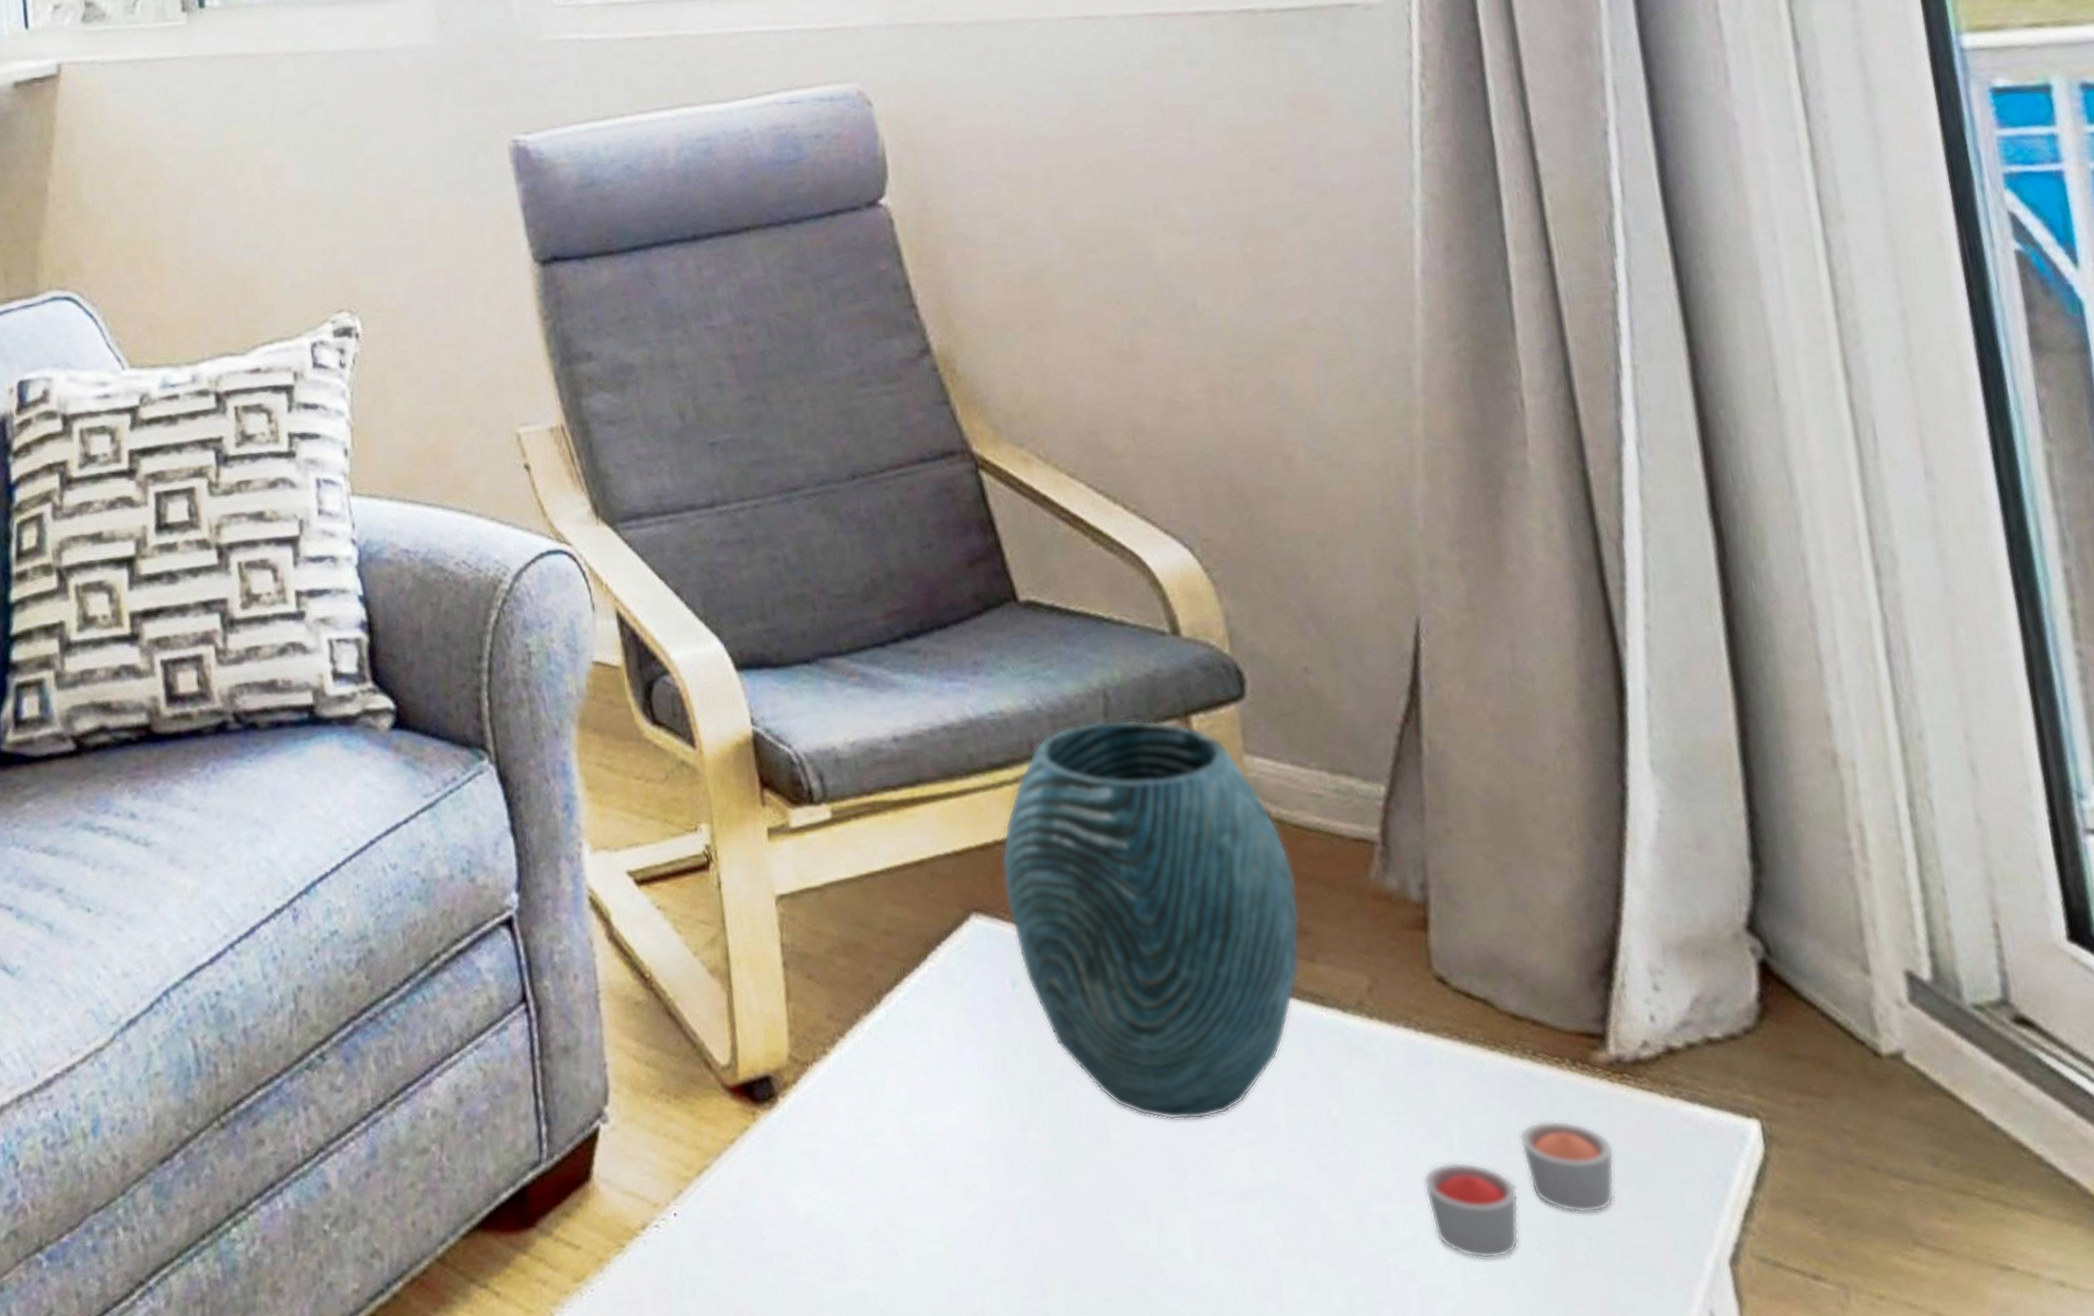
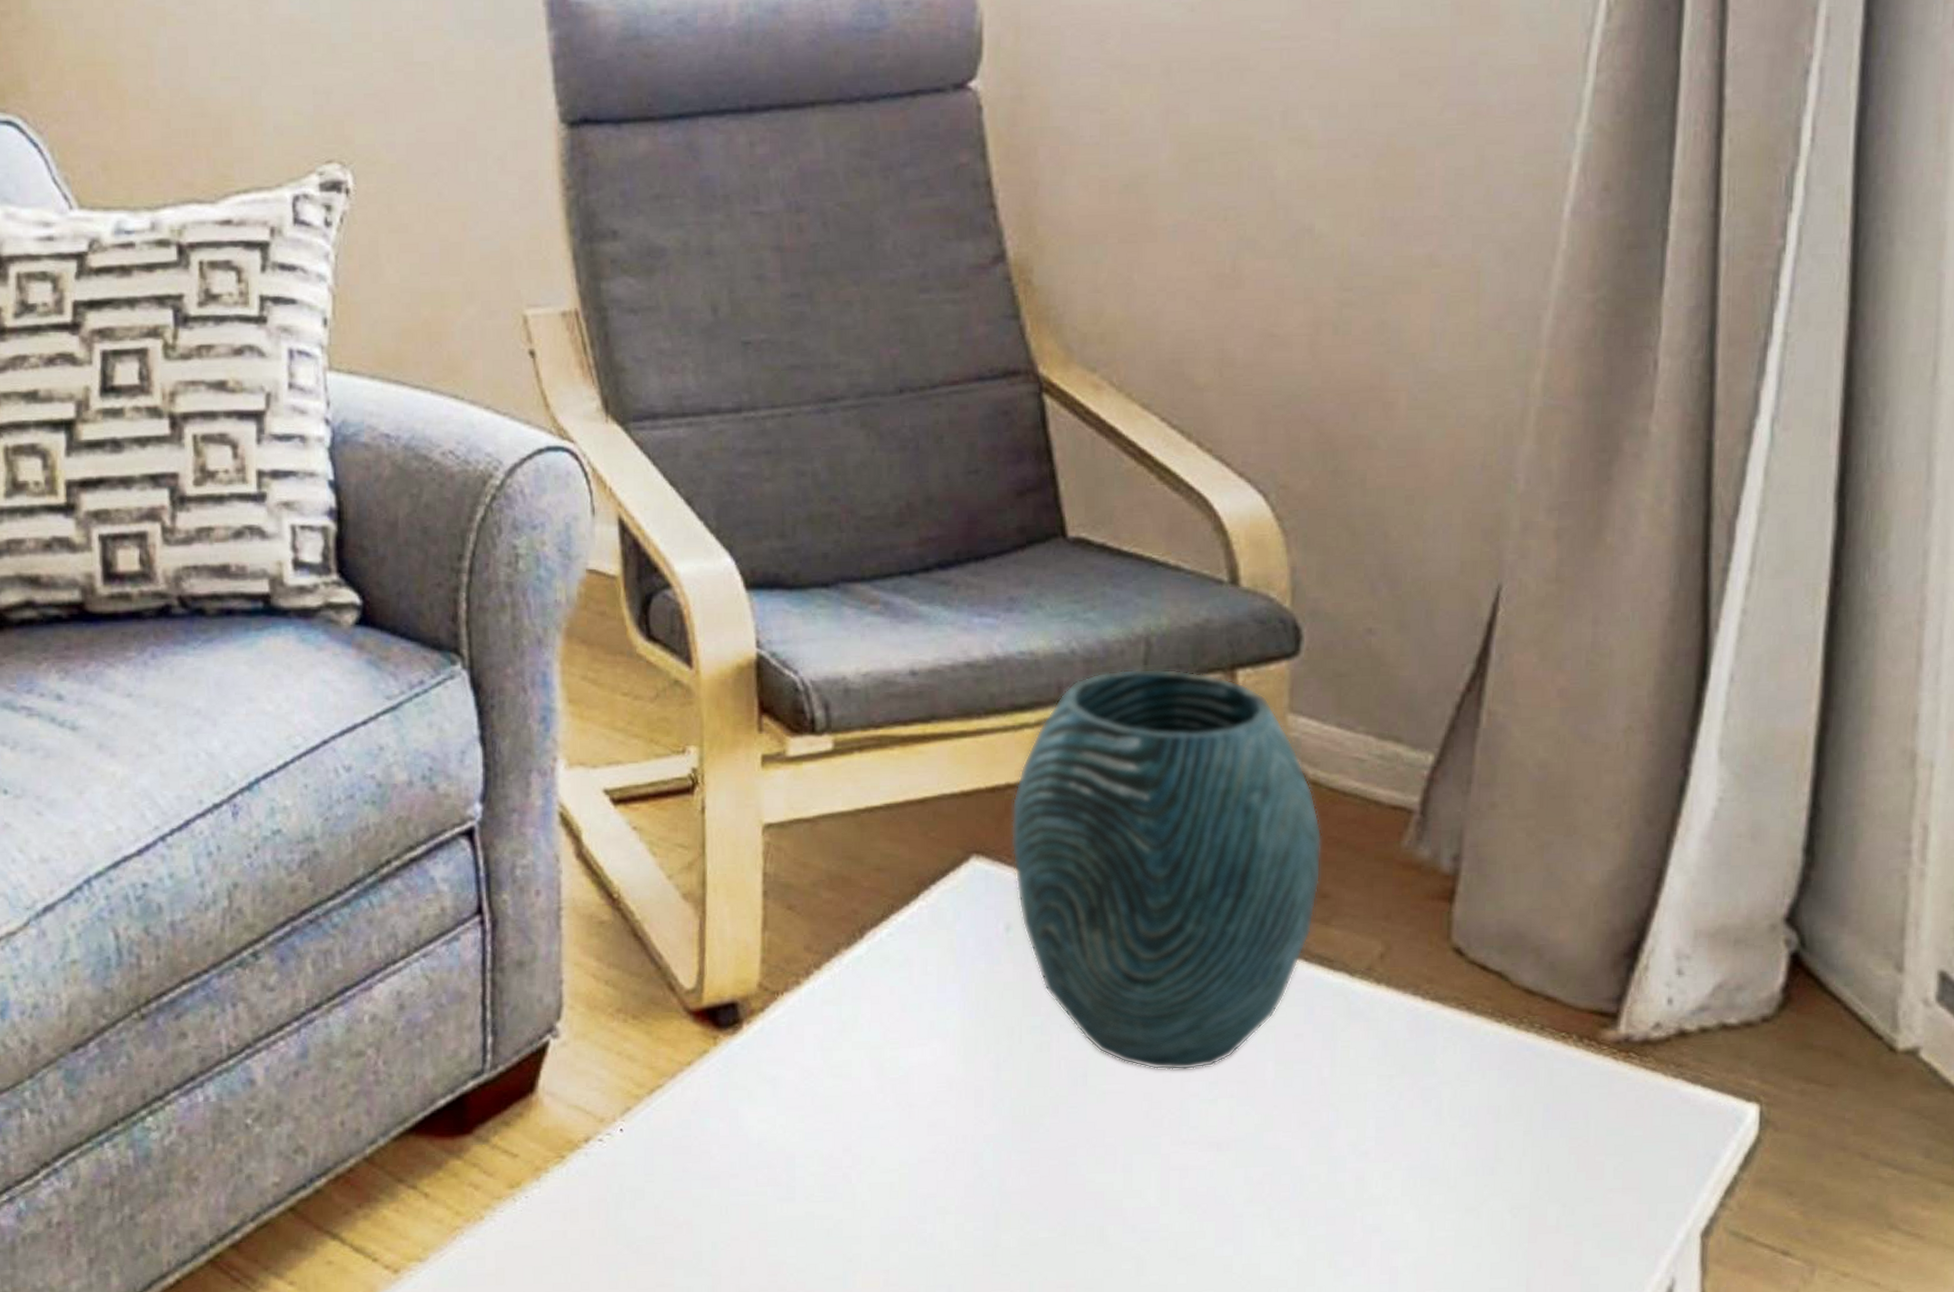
candle: present [1423,1120,1614,1259] -> none [1405,1092,1605,1218]

